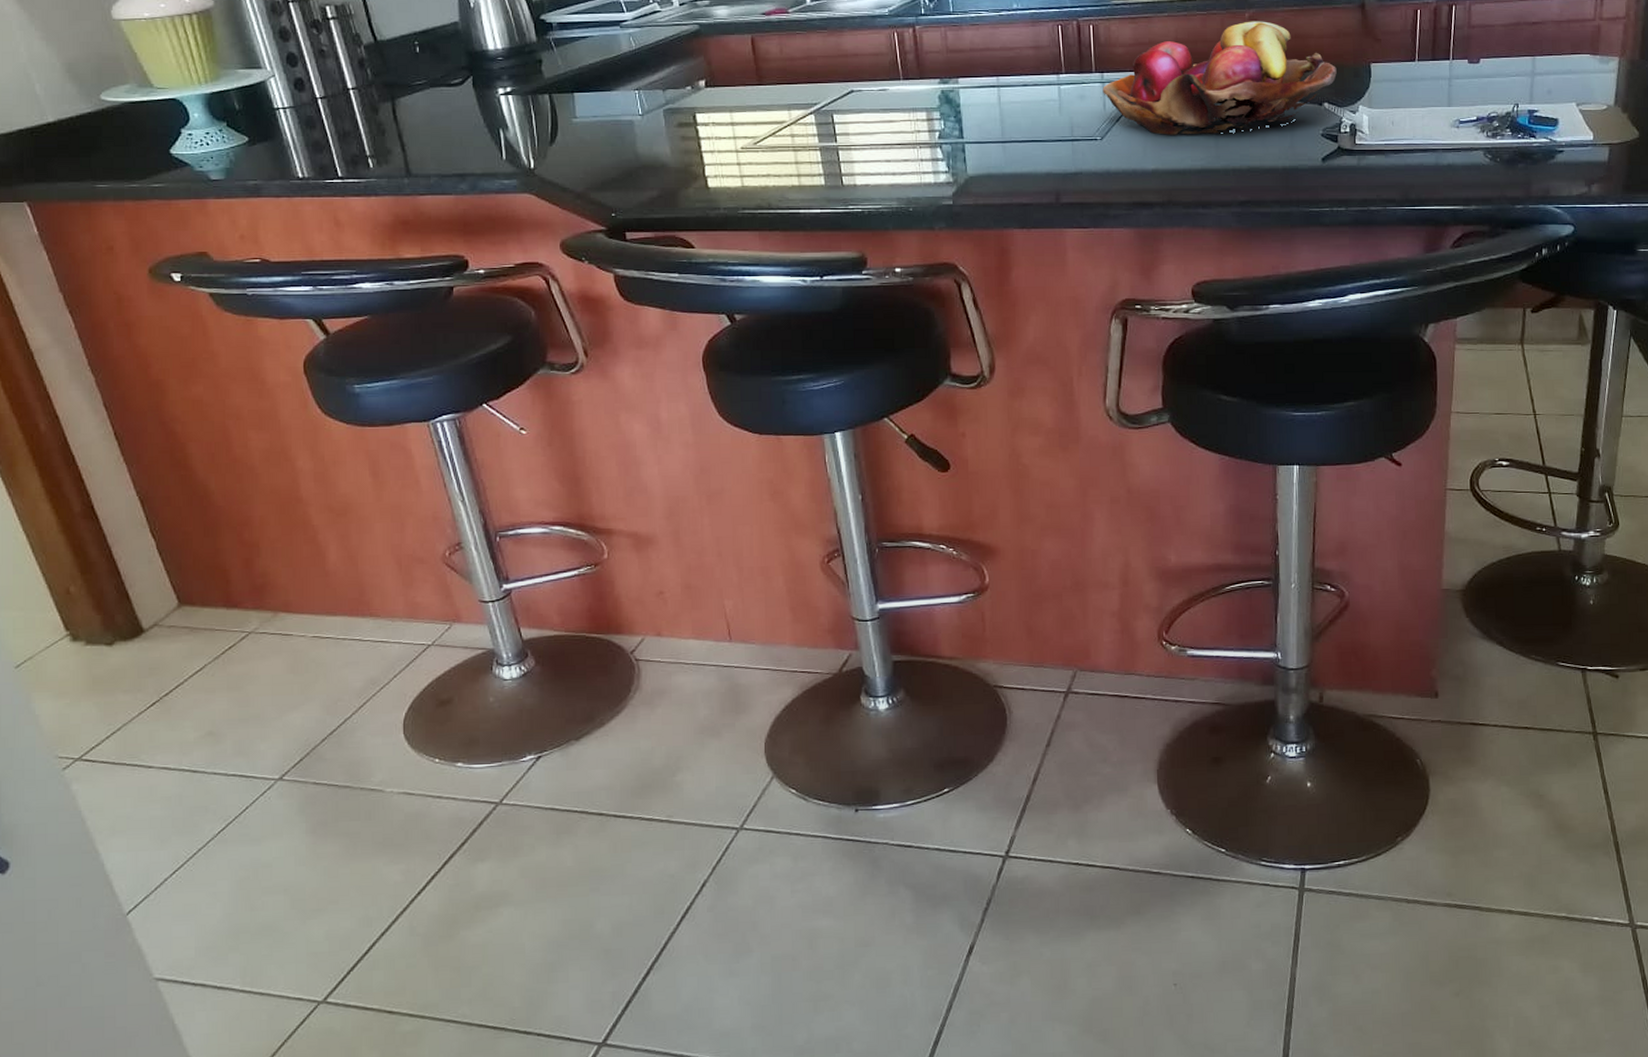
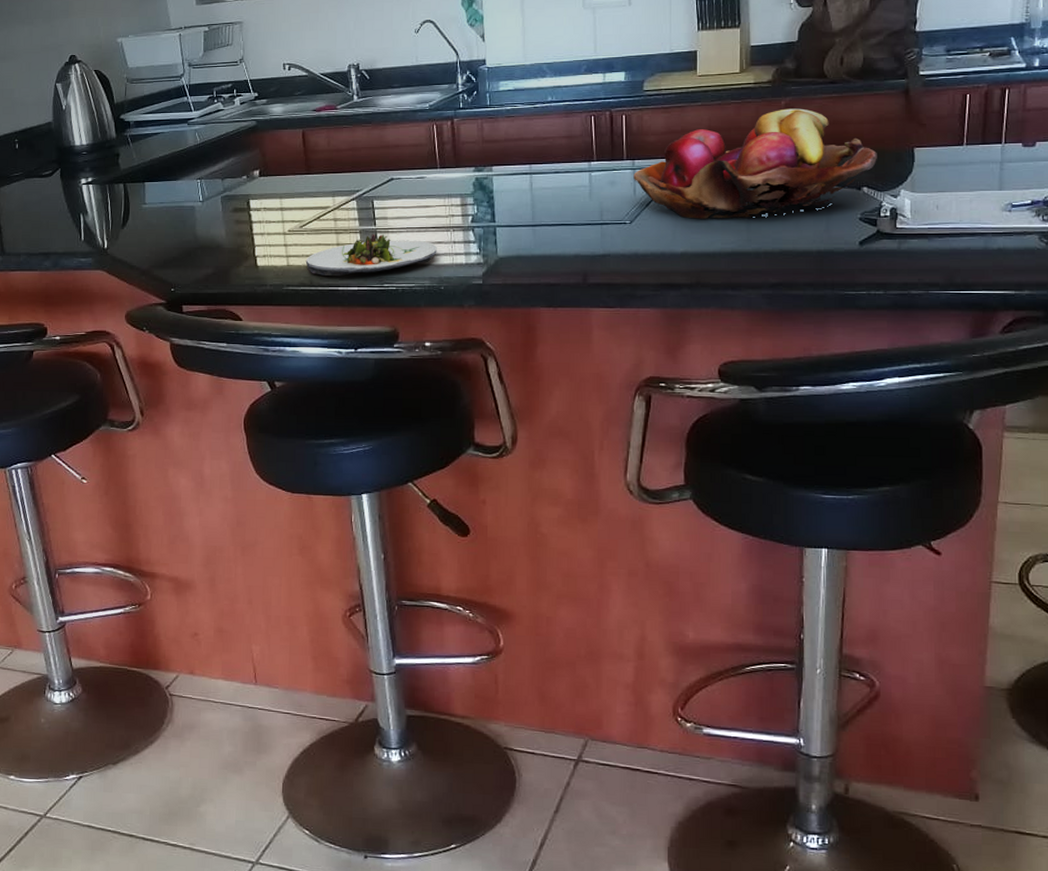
salad plate: none [762,151,904,198] -> present [305,234,437,277]

